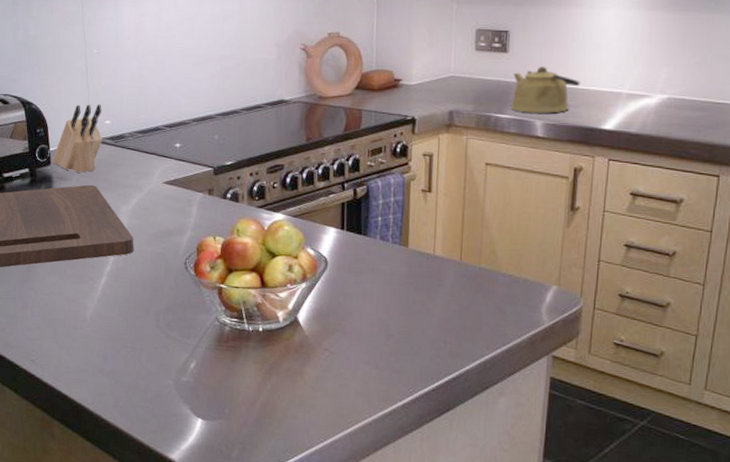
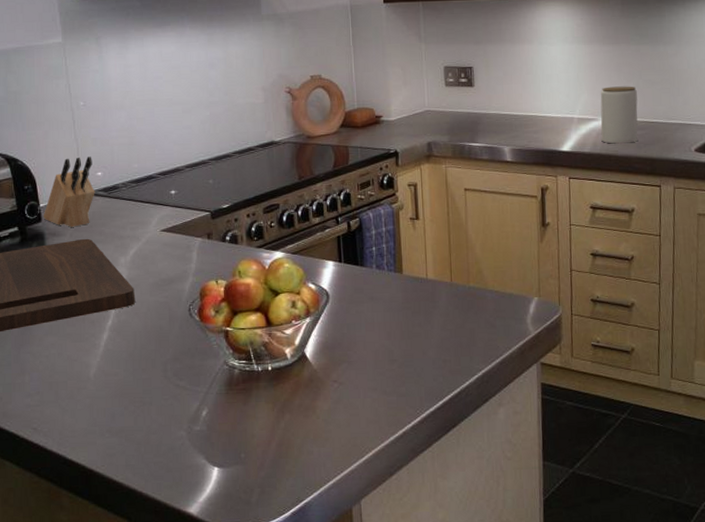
kettle: present [511,66,581,113] -> none [480,97,538,140]
jar: none [652,60,703,125] -> present [600,86,638,144]

